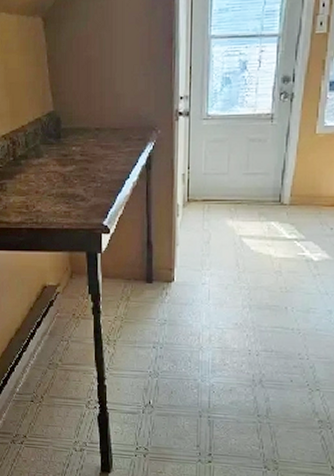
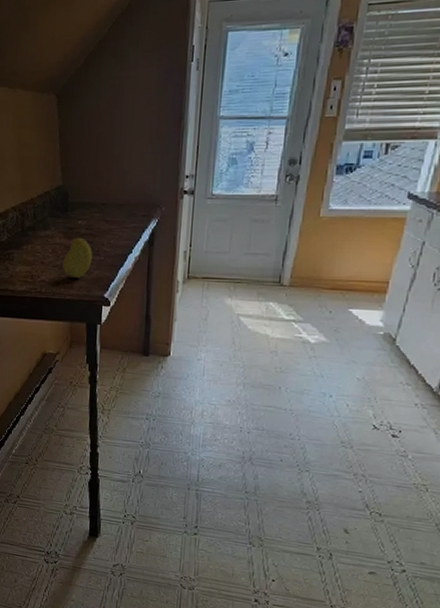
fruit: none [58,164,89,206] -> present [62,237,93,278]

